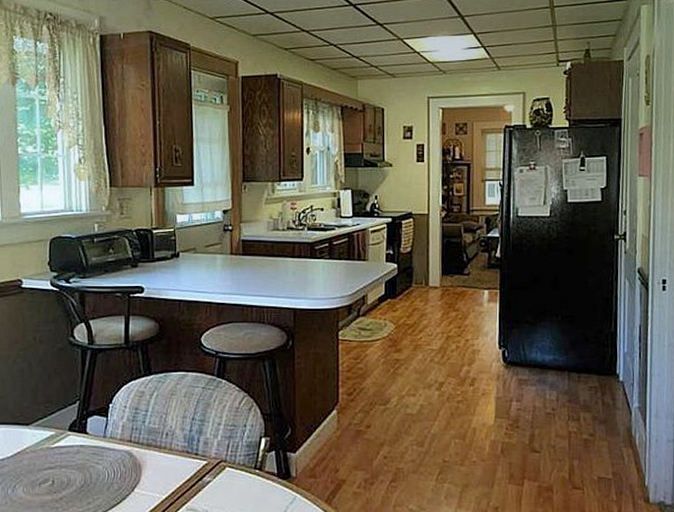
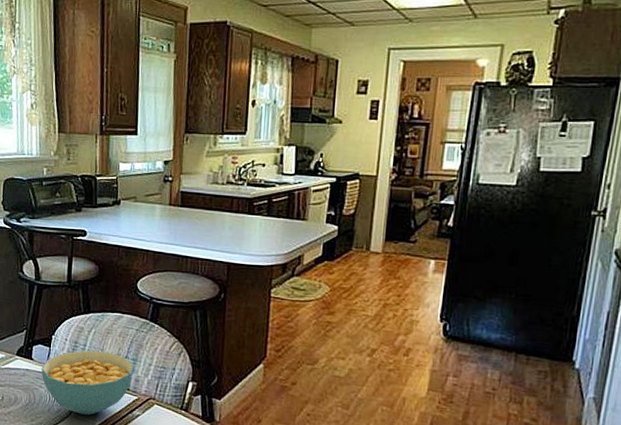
cereal bowl: none [98,415,201,489] -> present [41,350,134,415]

